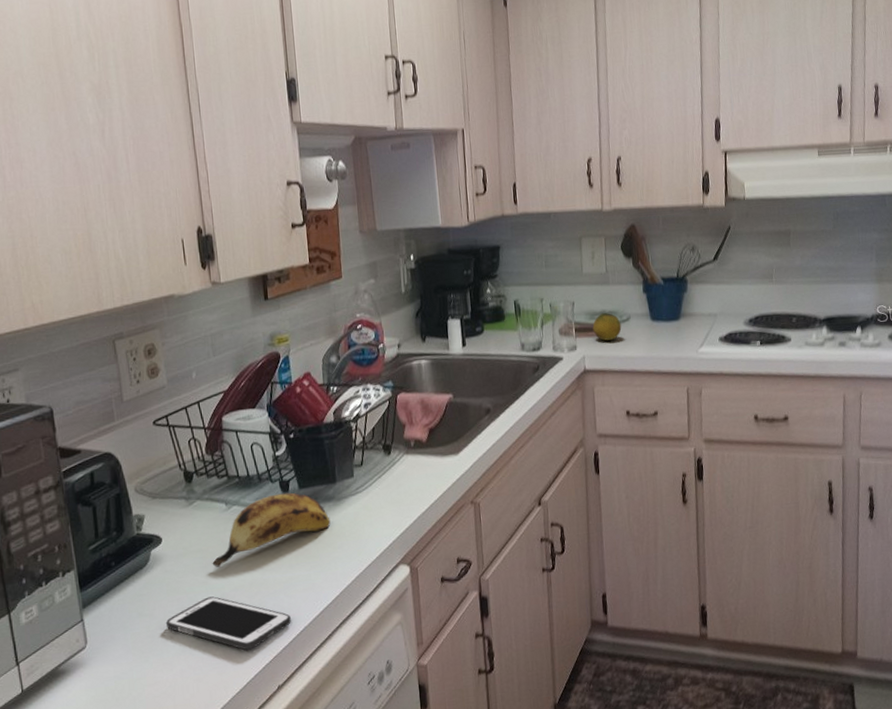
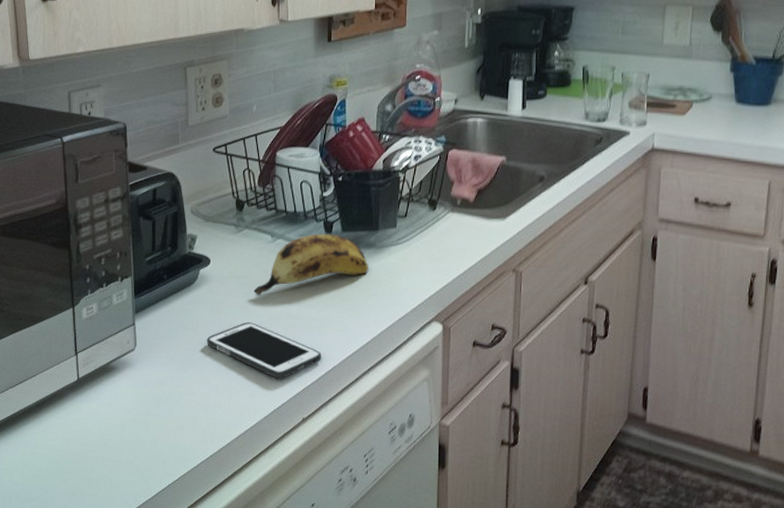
fruit: present [592,312,622,341] -> none [667,88,700,119]

